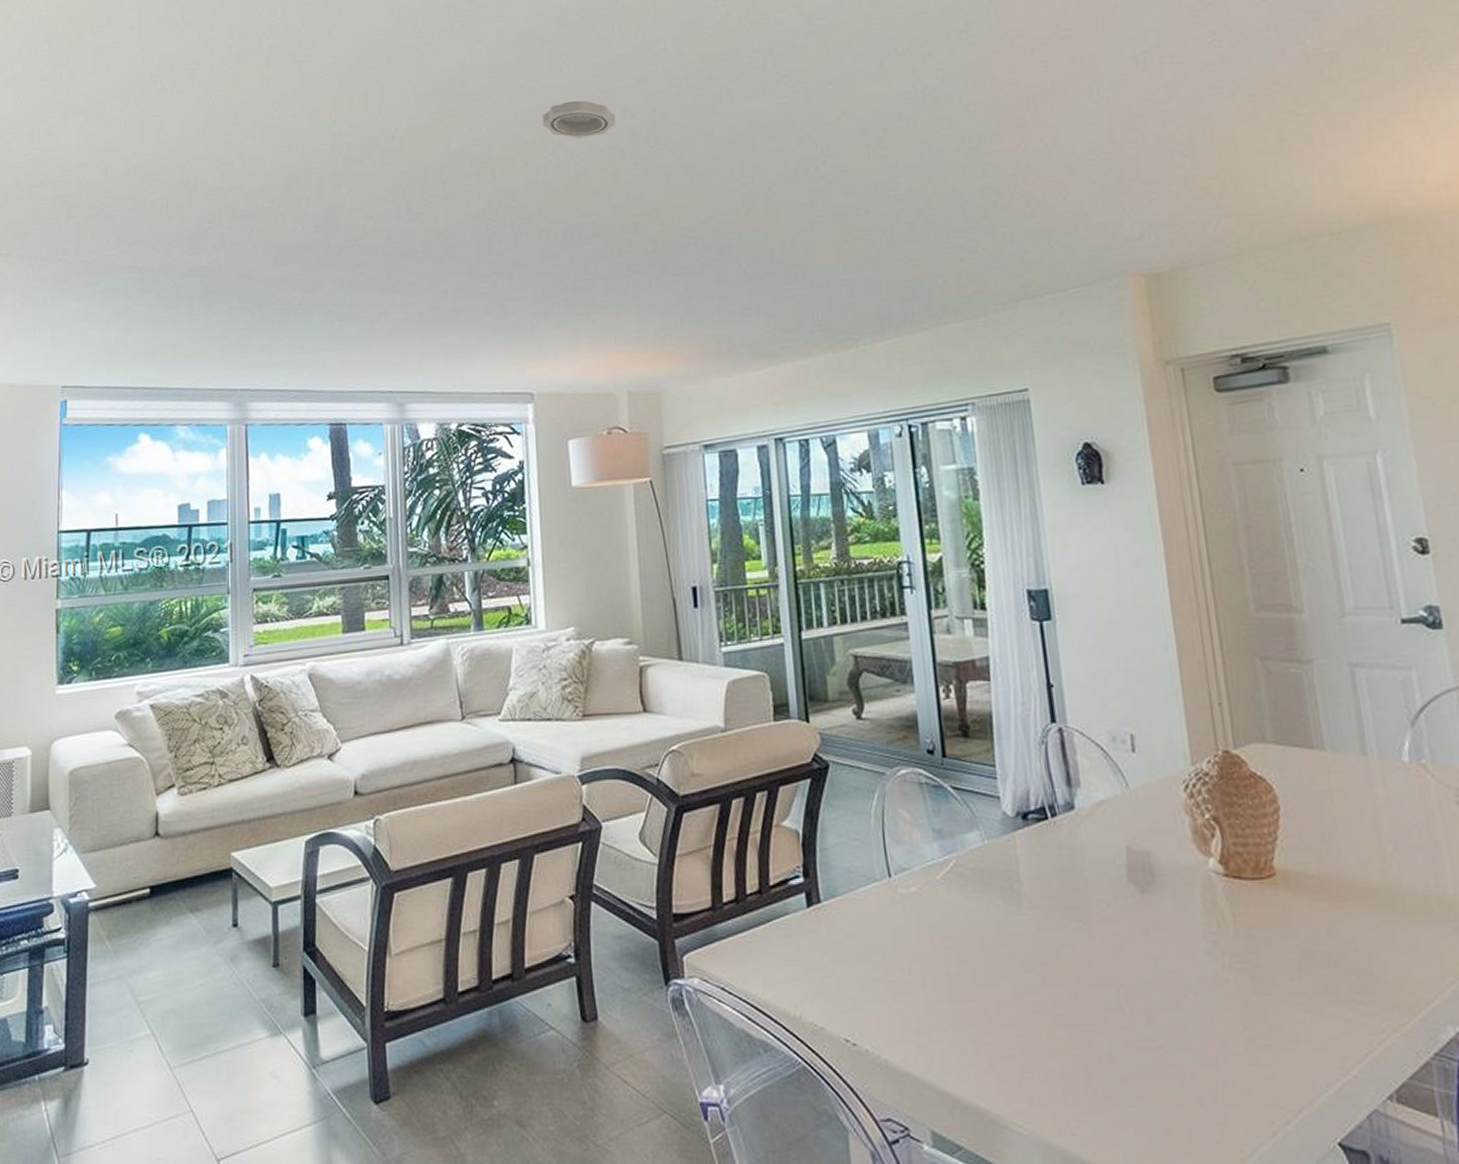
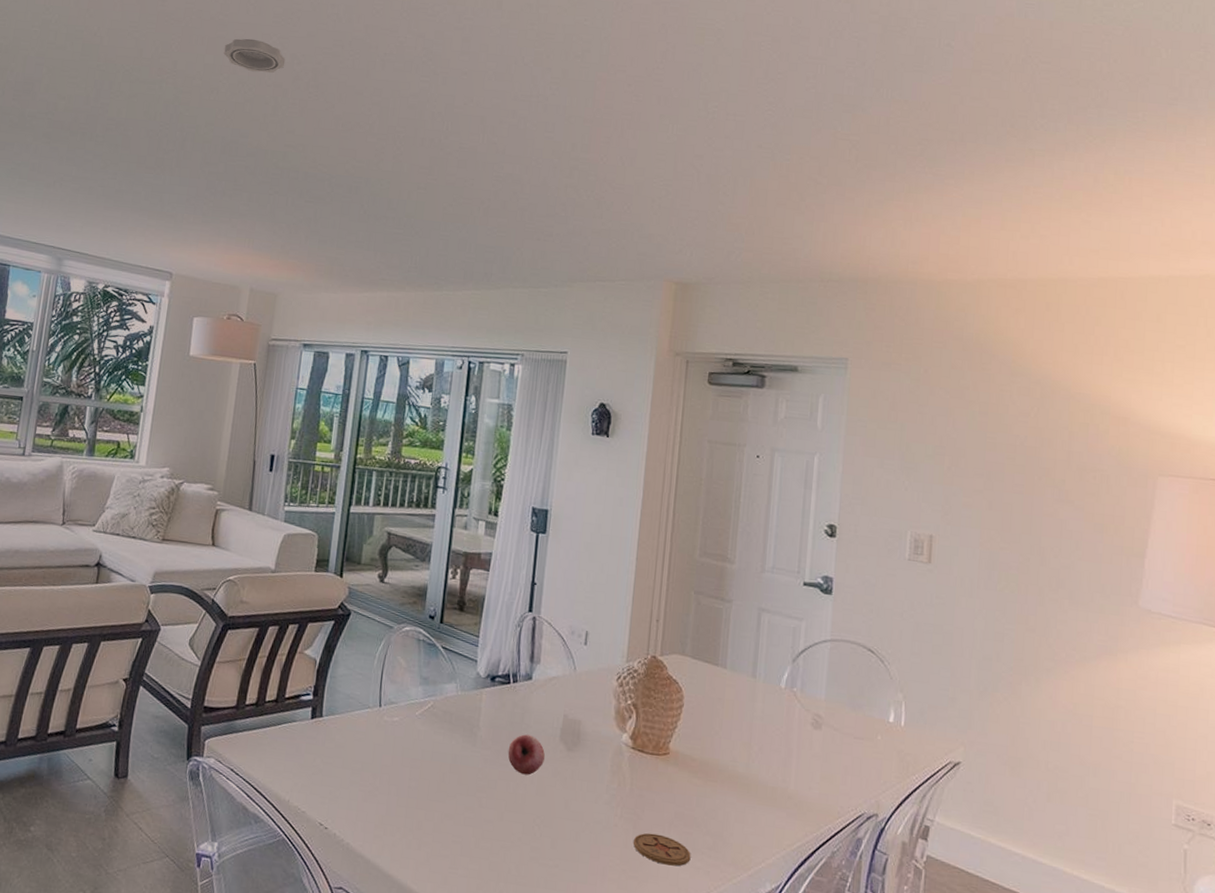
fruit: none [1063,881,1114,934] -> present [507,734,545,776]
coaster: none [1253,983,1337,1023] -> present [633,833,691,866]

